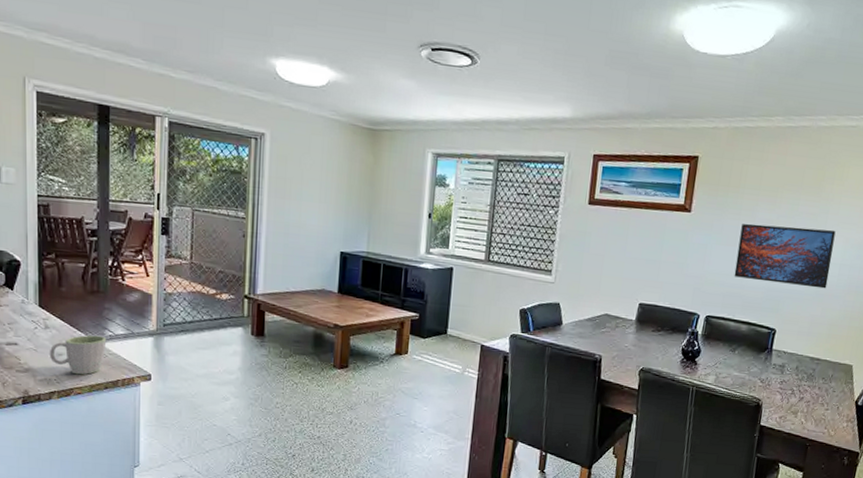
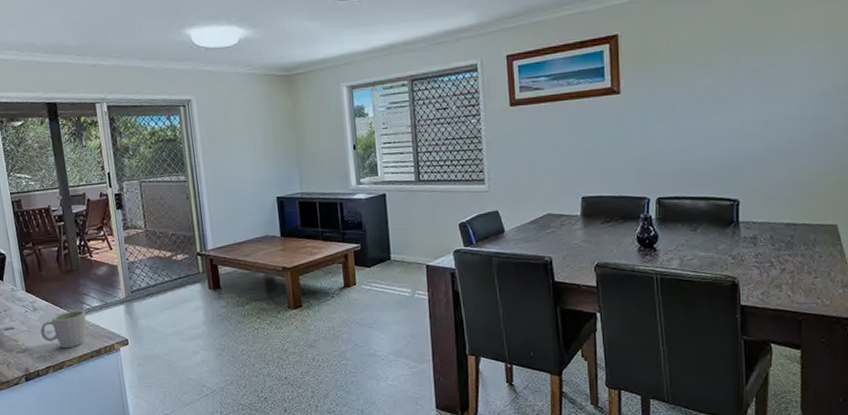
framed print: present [734,223,836,289] -> none [679,82,790,152]

